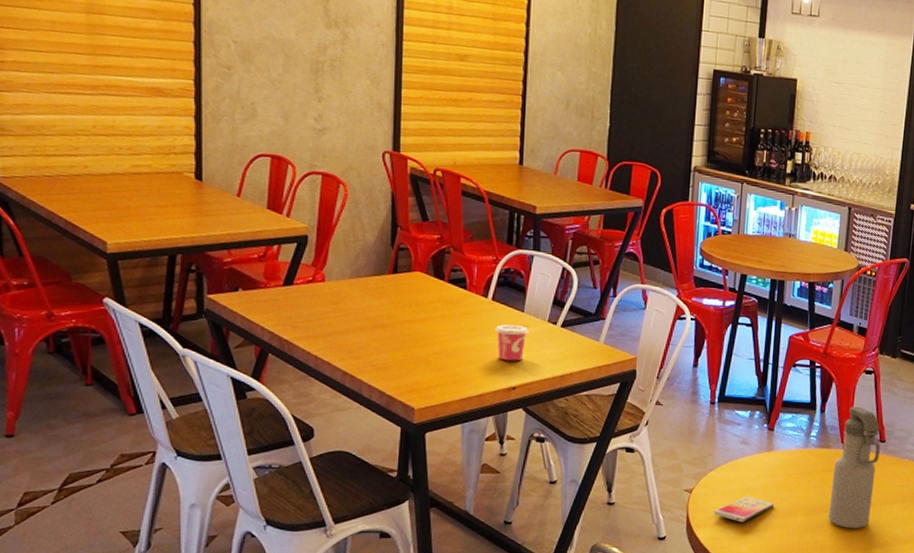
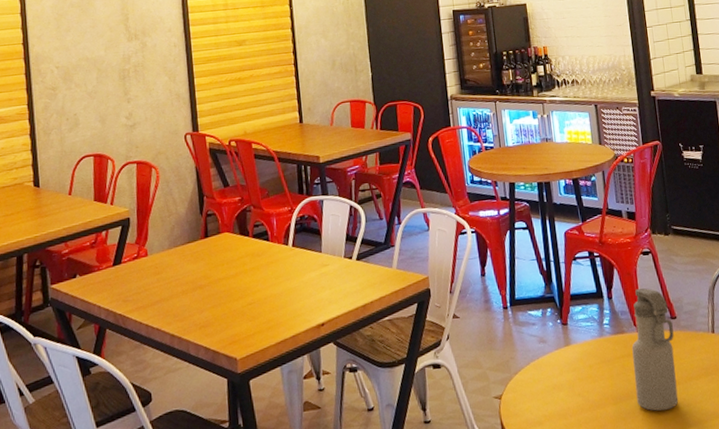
cup: present [494,324,529,361] -> none [298,265,329,301]
smartphone: present [714,496,775,522] -> none [525,393,583,422]

